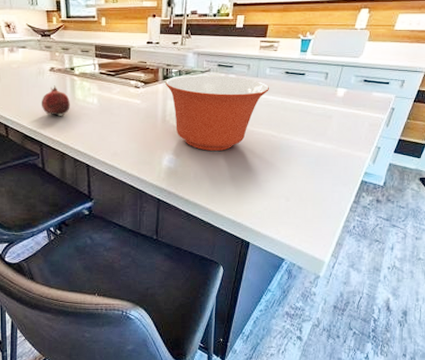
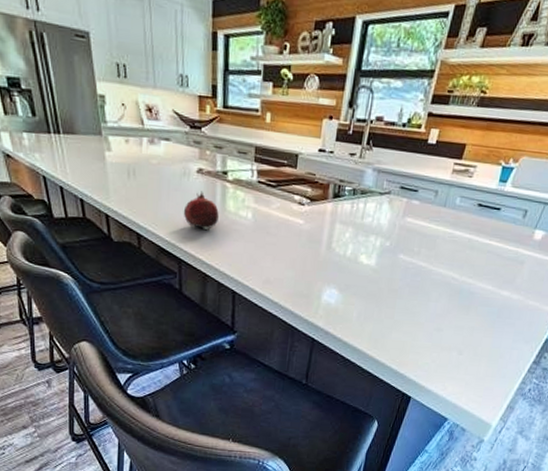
mixing bowl: present [164,75,269,151] -> none [334,195,457,290]

